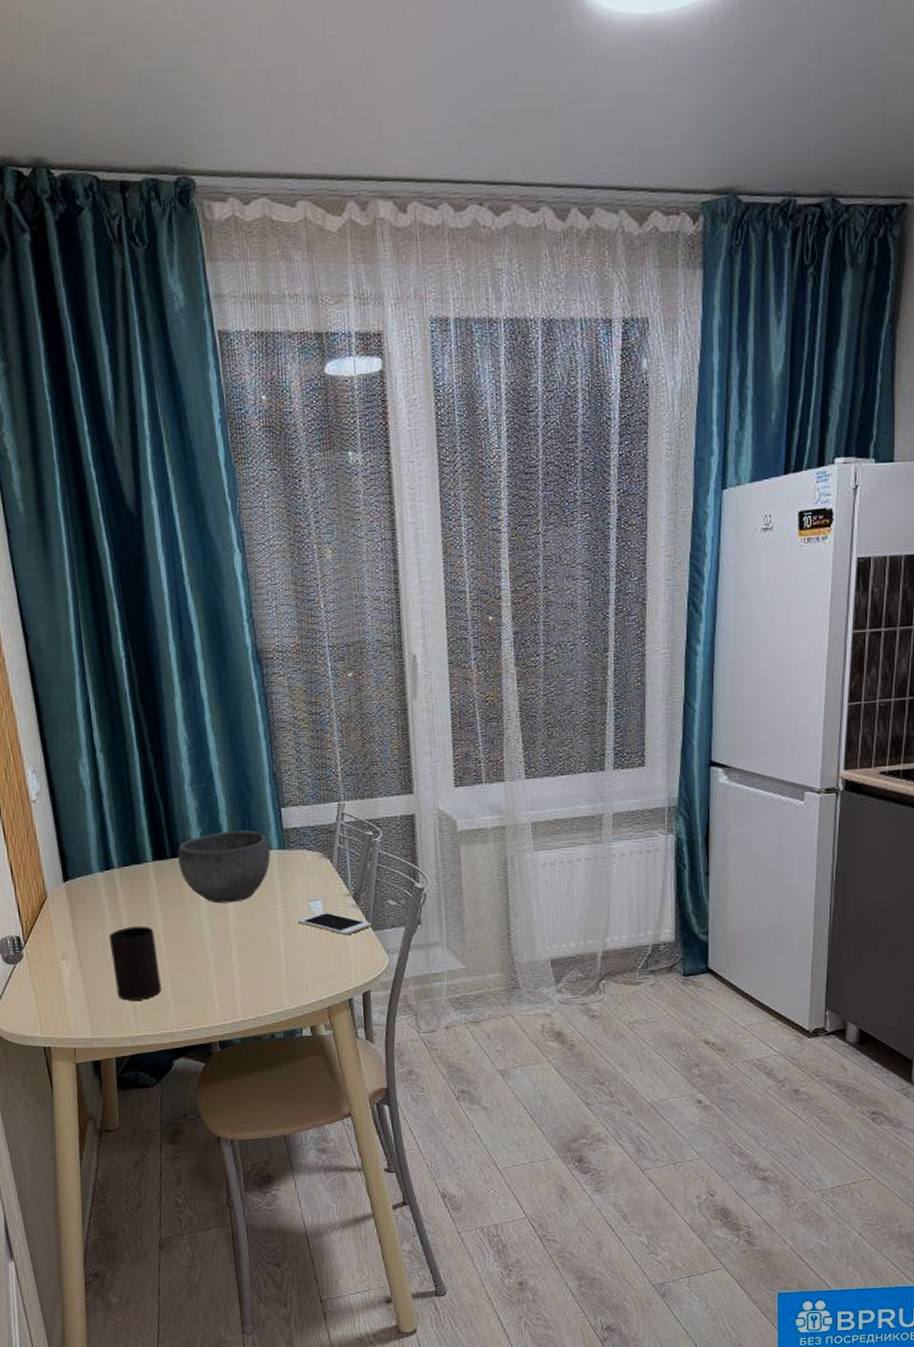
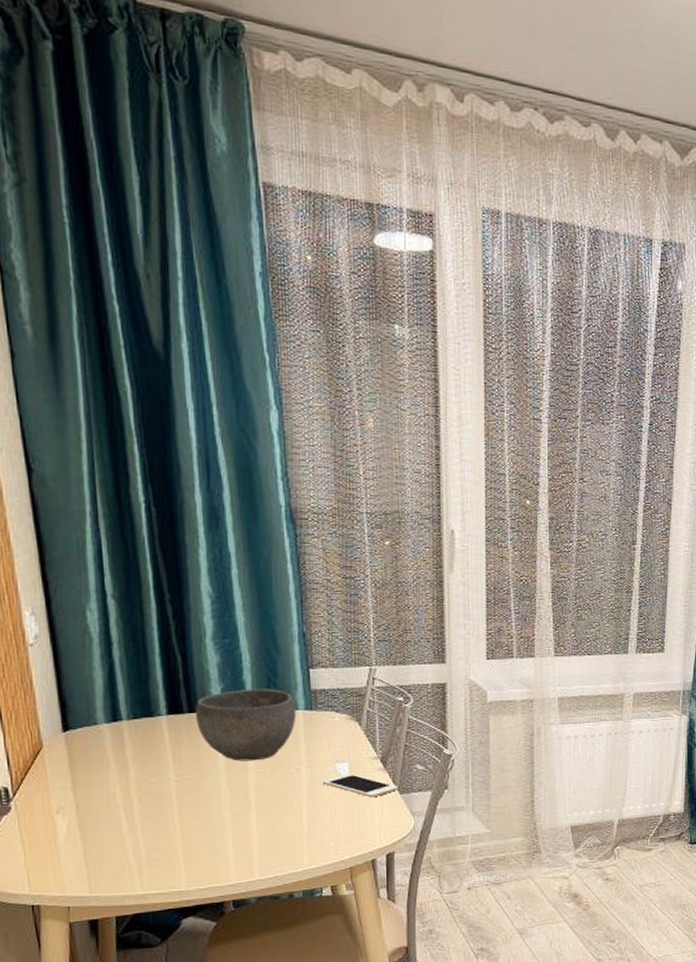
cup: present [108,926,161,1001] -> none [113,781,171,858]

